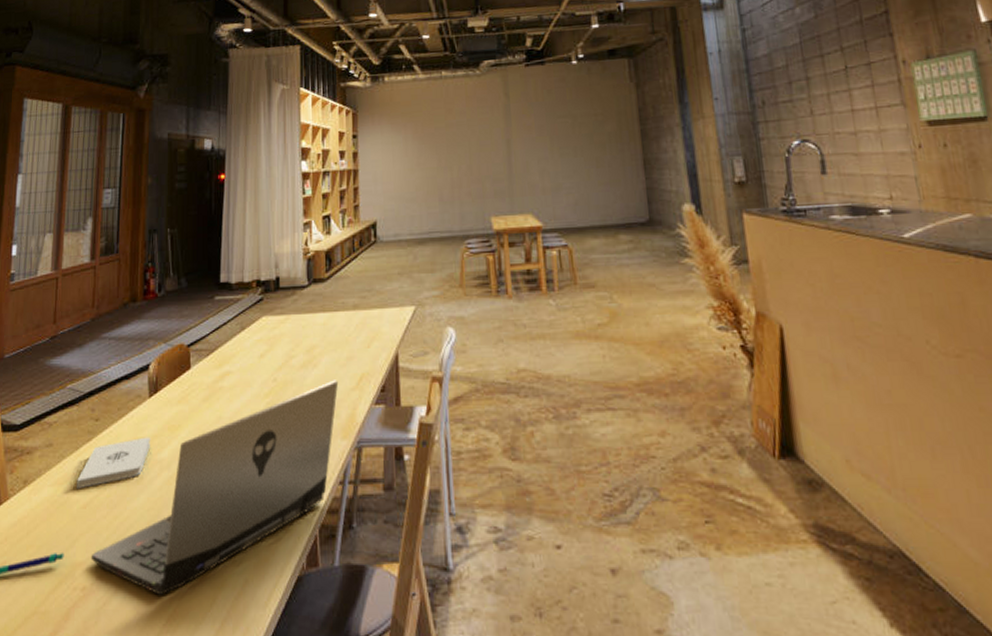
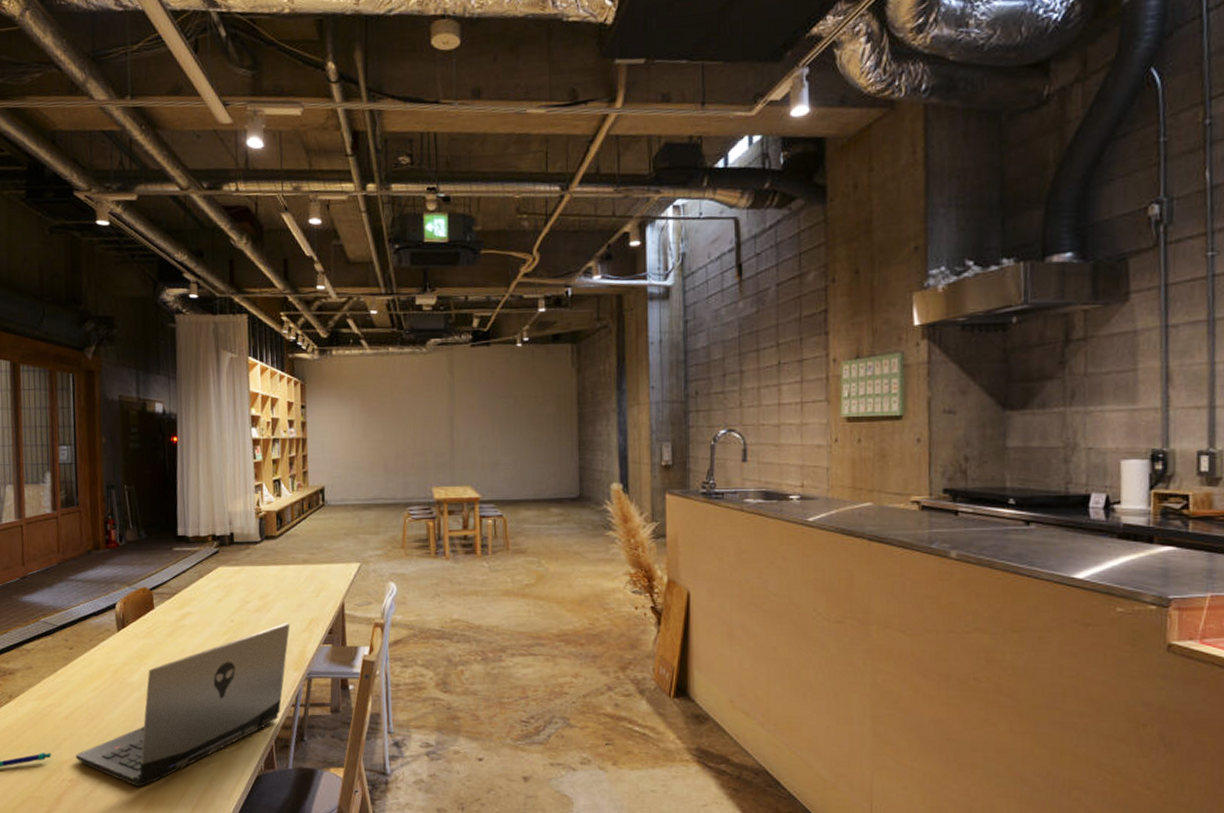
notepad: present [77,437,151,489] -> none [57,664,122,704]

